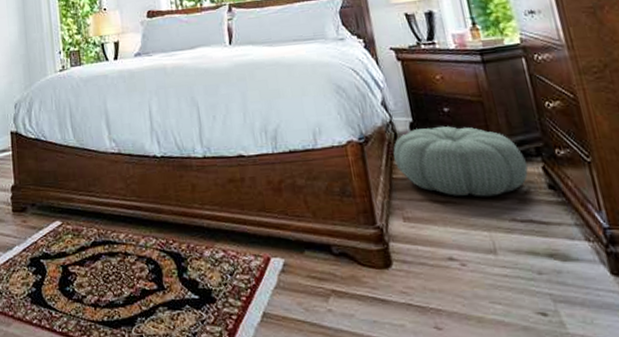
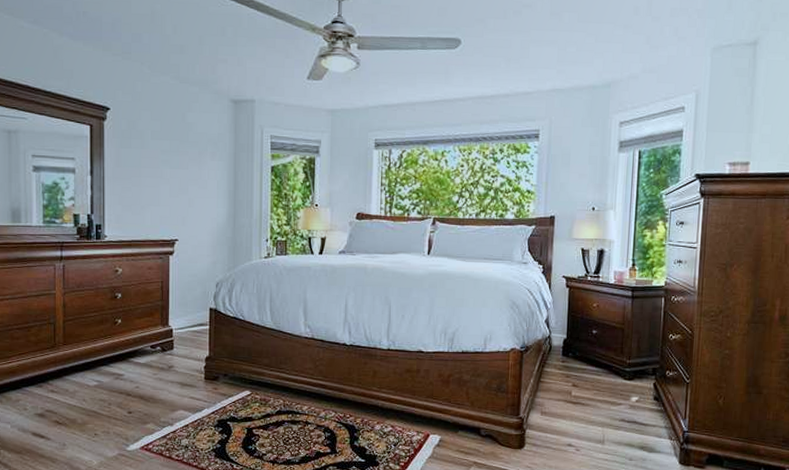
pouf: present [393,125,528,197] -> none [545,344,643,402]

